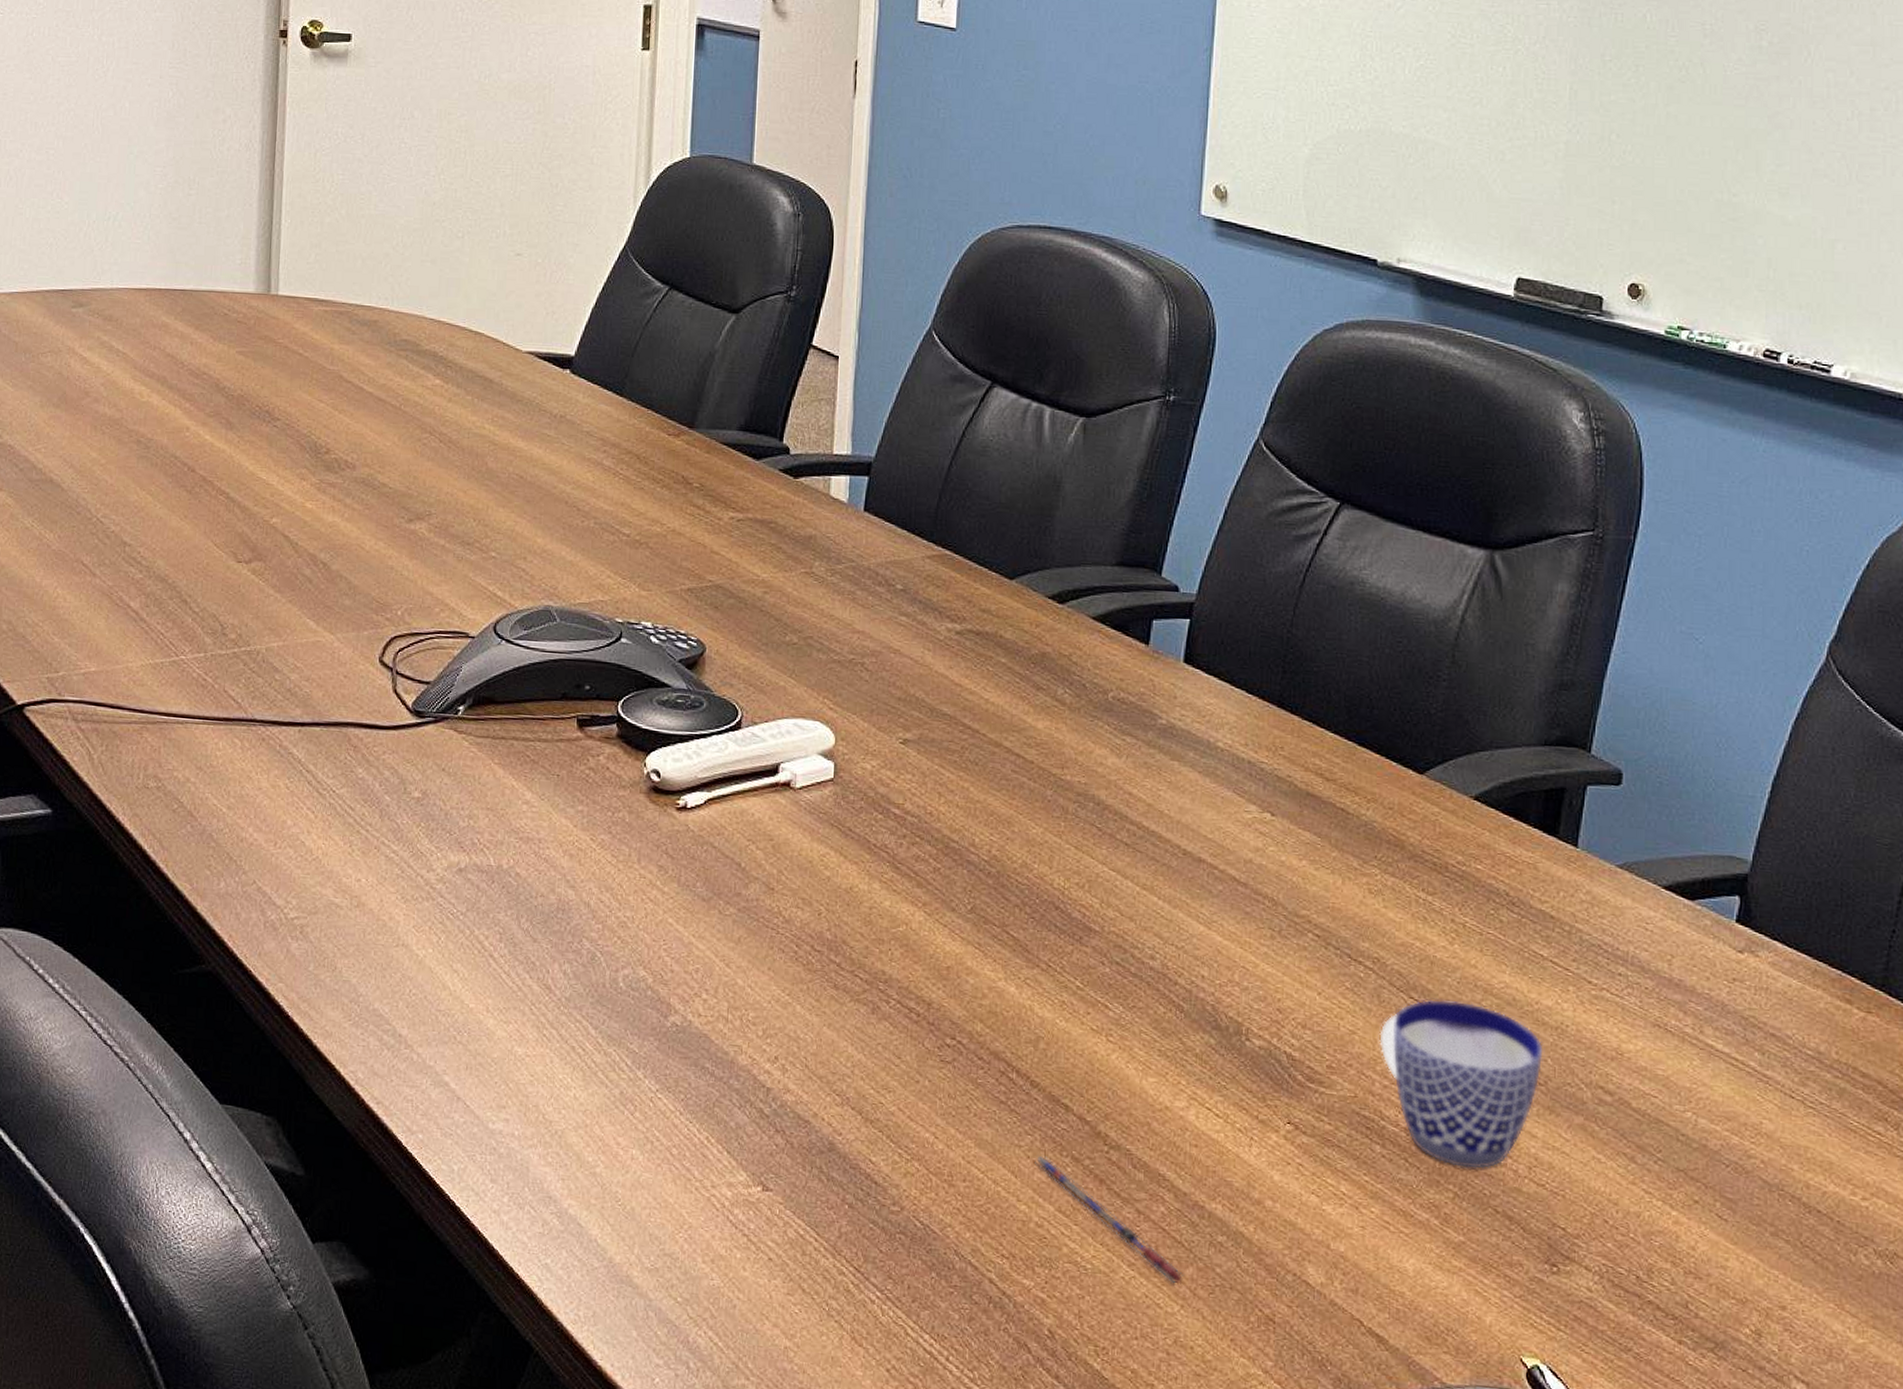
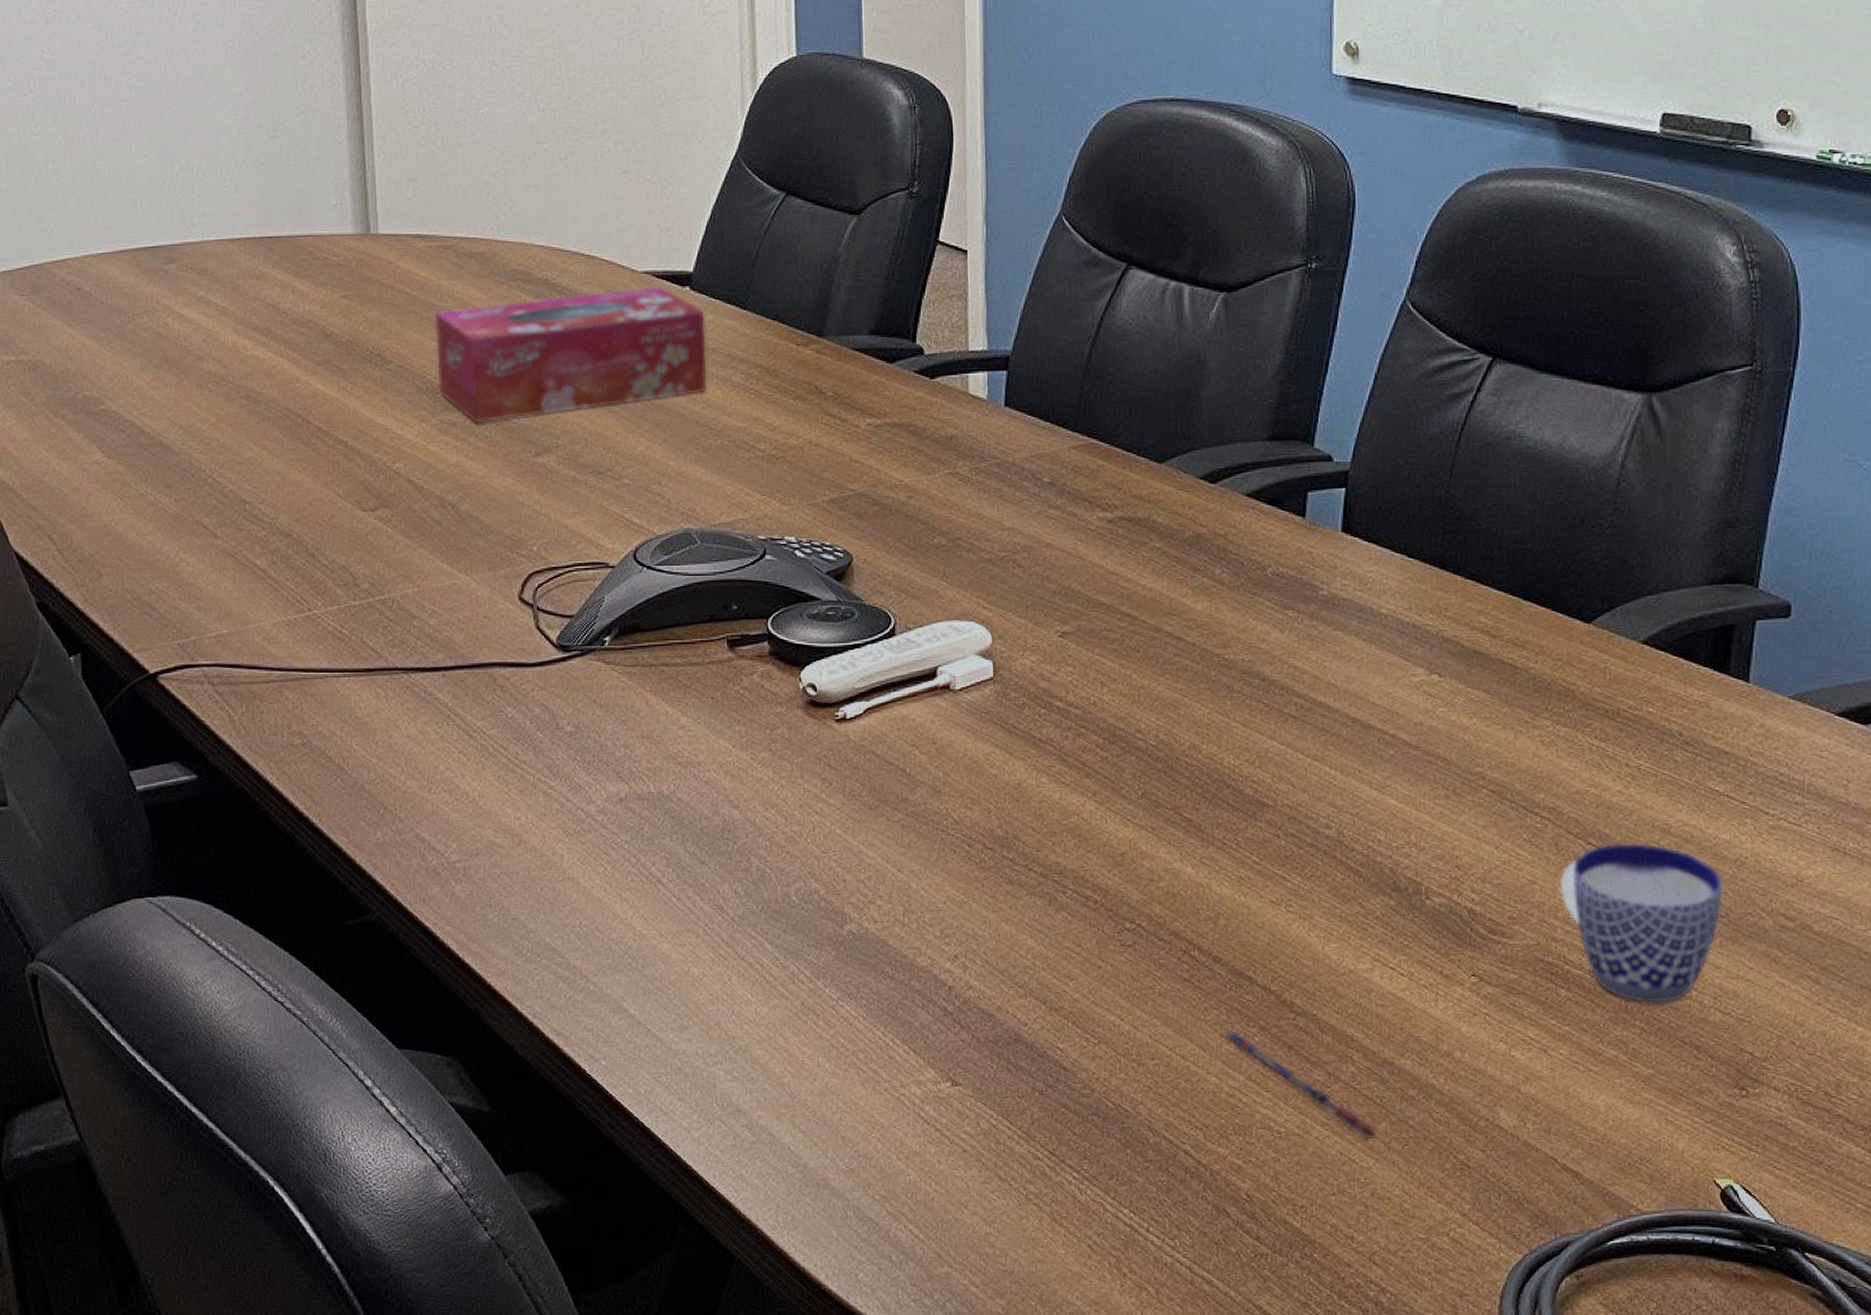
tissue box: none [321,367,582,486] -> present [435,286,707,423]

